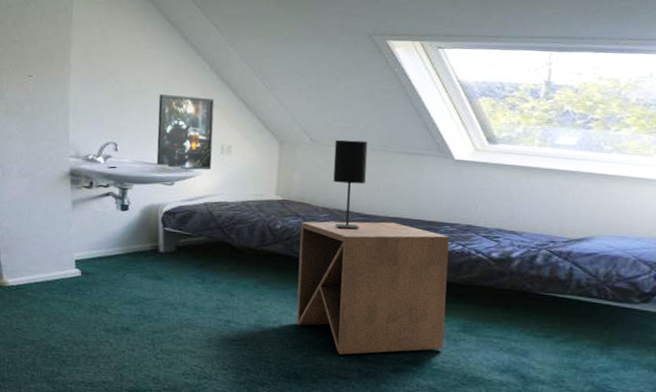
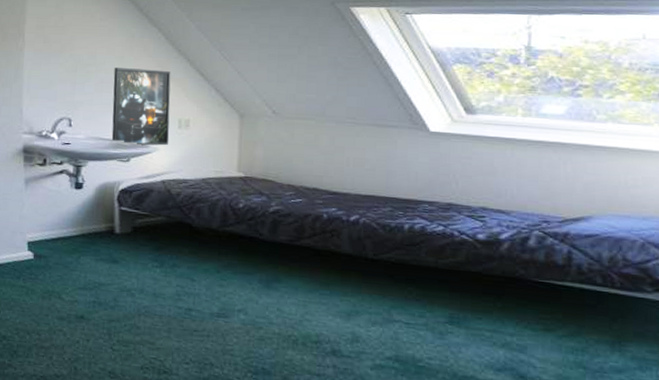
side table: present [295,221,450,355] -> none [262,200,429,349]
table lamp: present [333,139,368,230] -> none [298,112,334,209]

